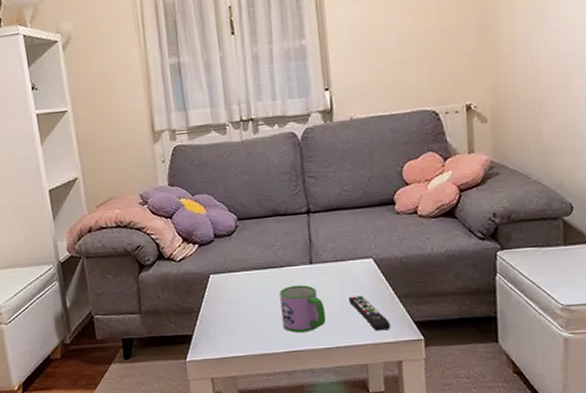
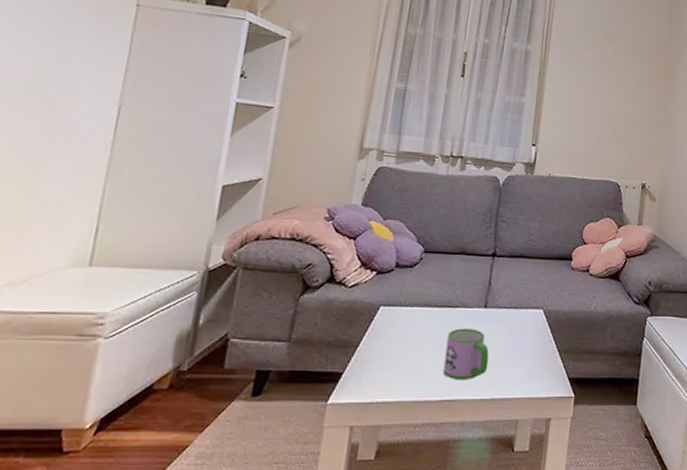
remote control: present [349,295,391,331] -> none [513,346,547,385]

